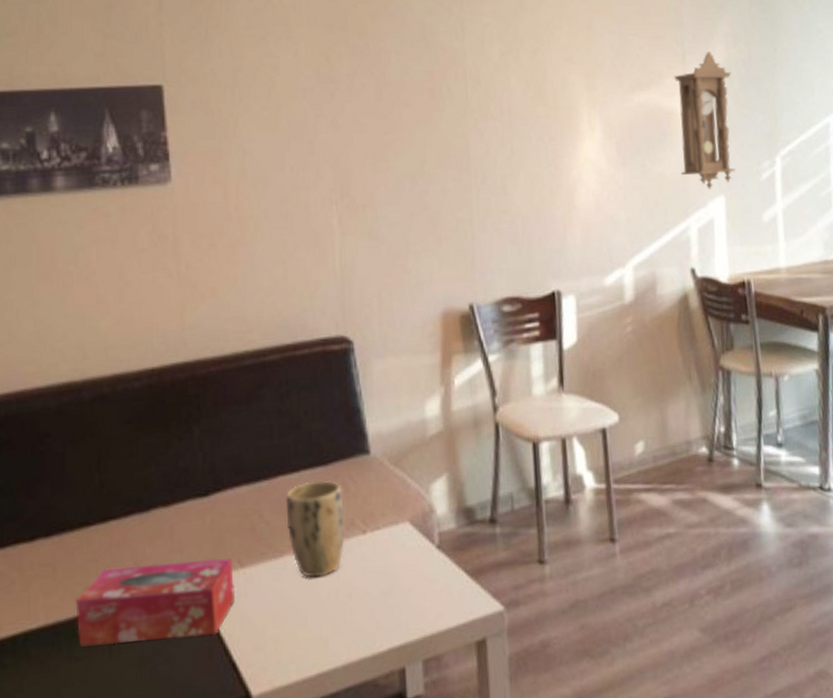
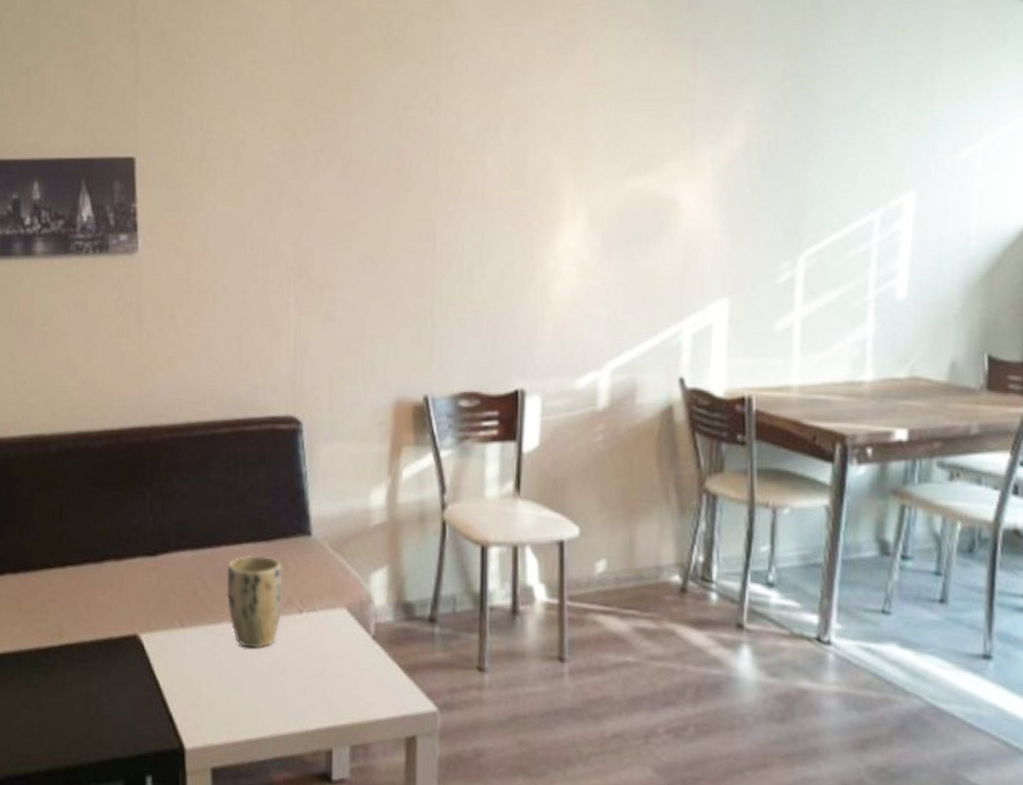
tissue box: present [75,558,236,647] -> none [35,609,176,687]
pendulum clock: present [673,51,736,189] -> none [678,132,751,290]

